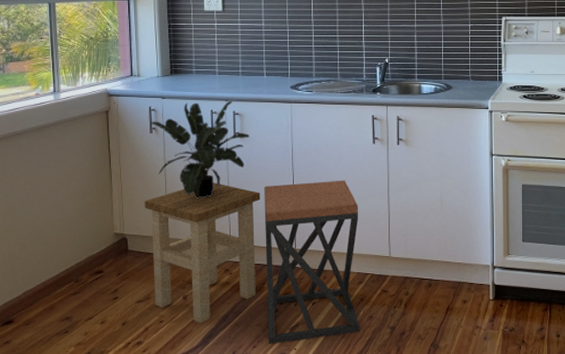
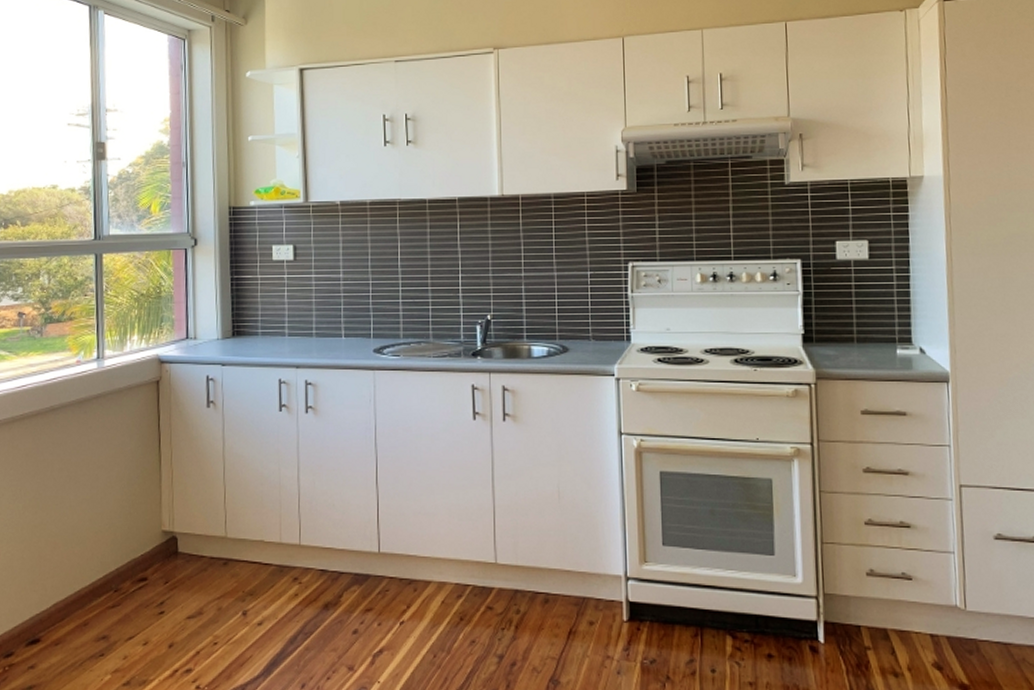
stool: present [144,183,261,324] -> none [198,468,337,647]
potted plant: present [149,100,249,199] -> none [206,367,324,488]
stool: present [264,180,360,344] -> none [341,465,459,675]

